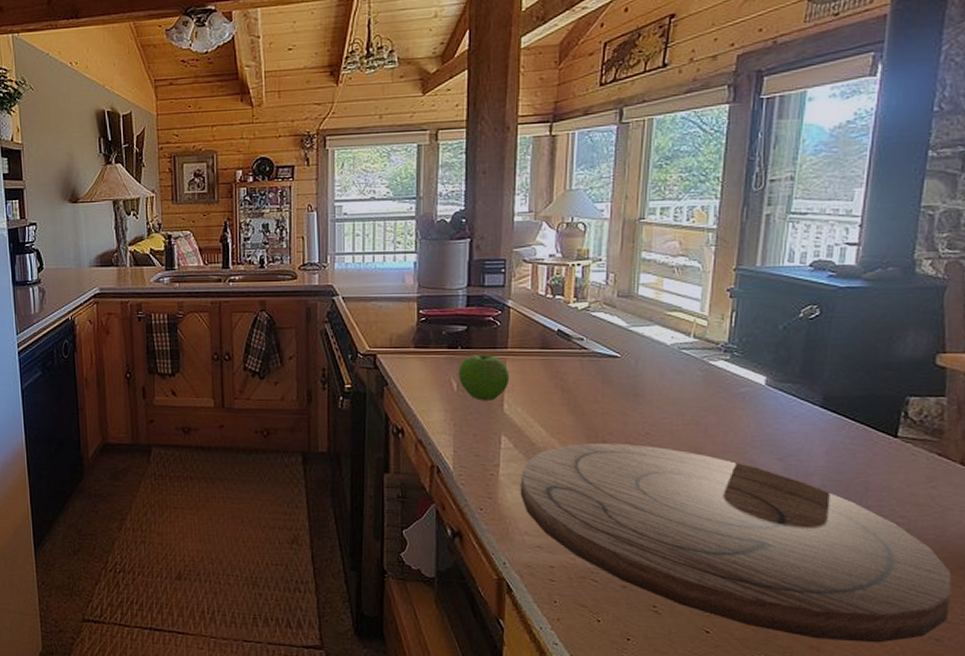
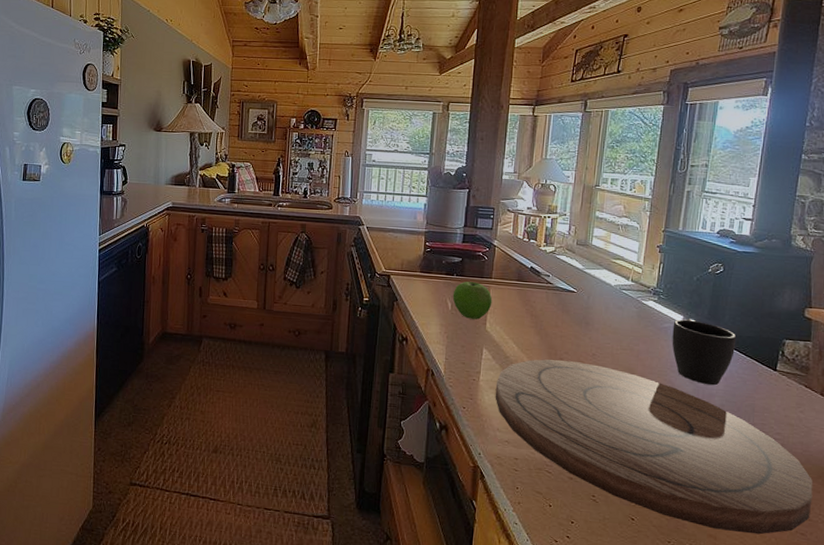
mug: none [751,379,841,462] -> present [672,318,737,386]

